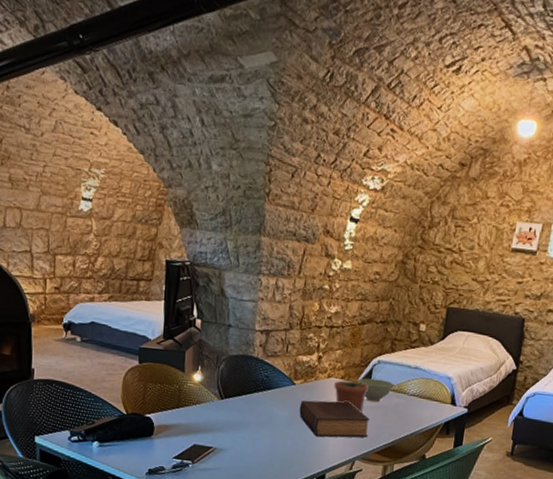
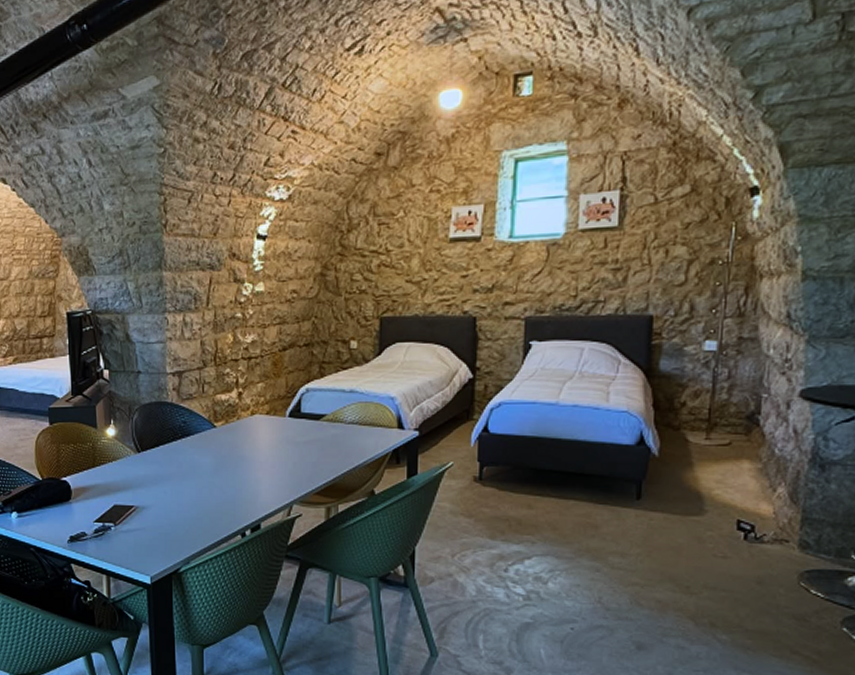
book: present [299,400,370,438] -> none [223,440,304,483]
planter: present [334,380,368,413] -> none [259,414,298,450]
bowl: present [357,378,393,403] -> none [284,410,327,437]

